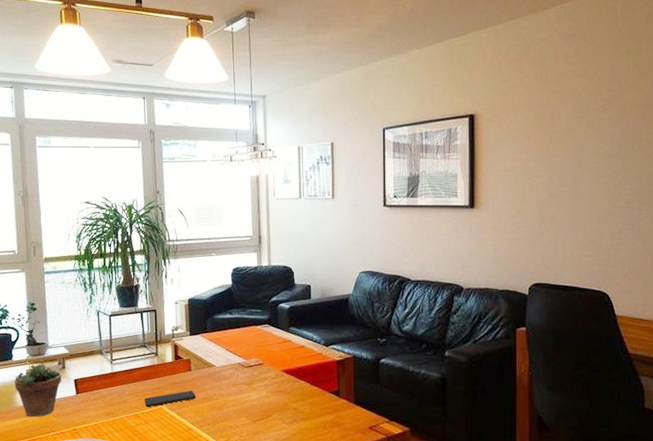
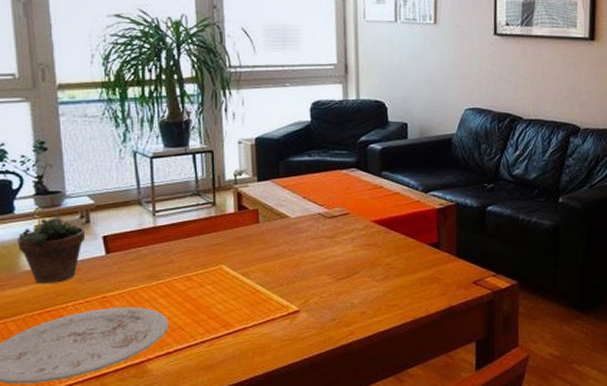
smartphone: present [144,390,196,407] -> none [198,246,265,268]

